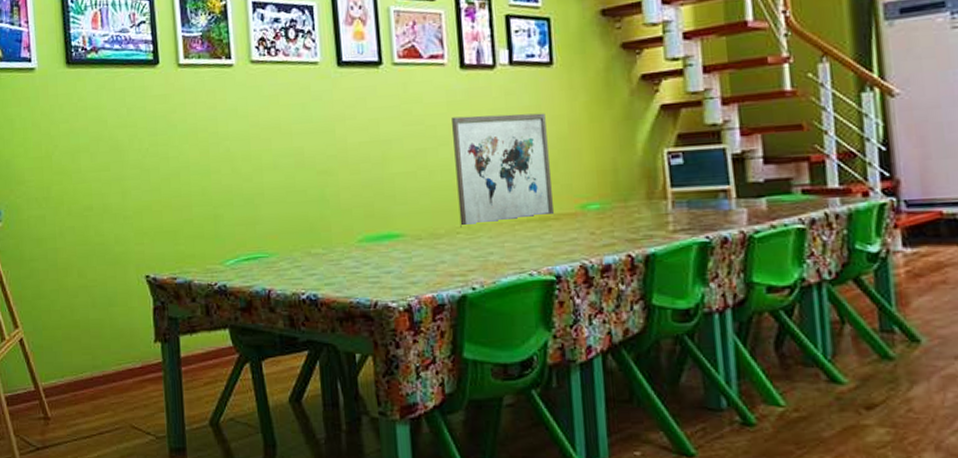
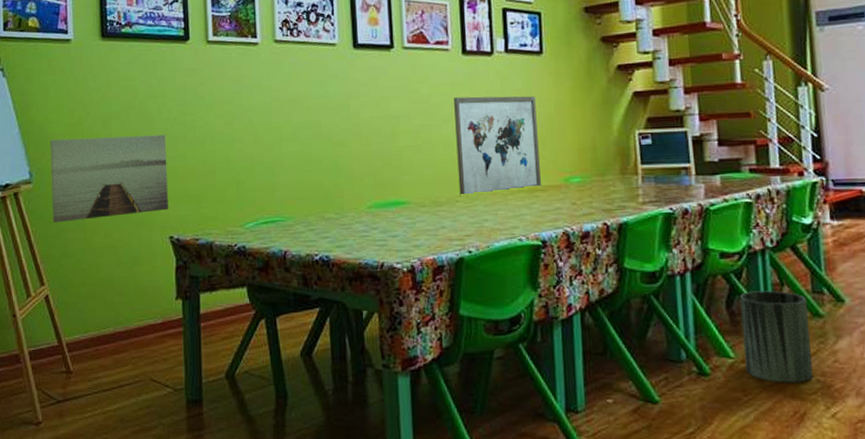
wall art: none [18,167,143,263] -> present [50,135,168,223]
trash can: none [791,329,882,435] -> present [740,290,813,383]

